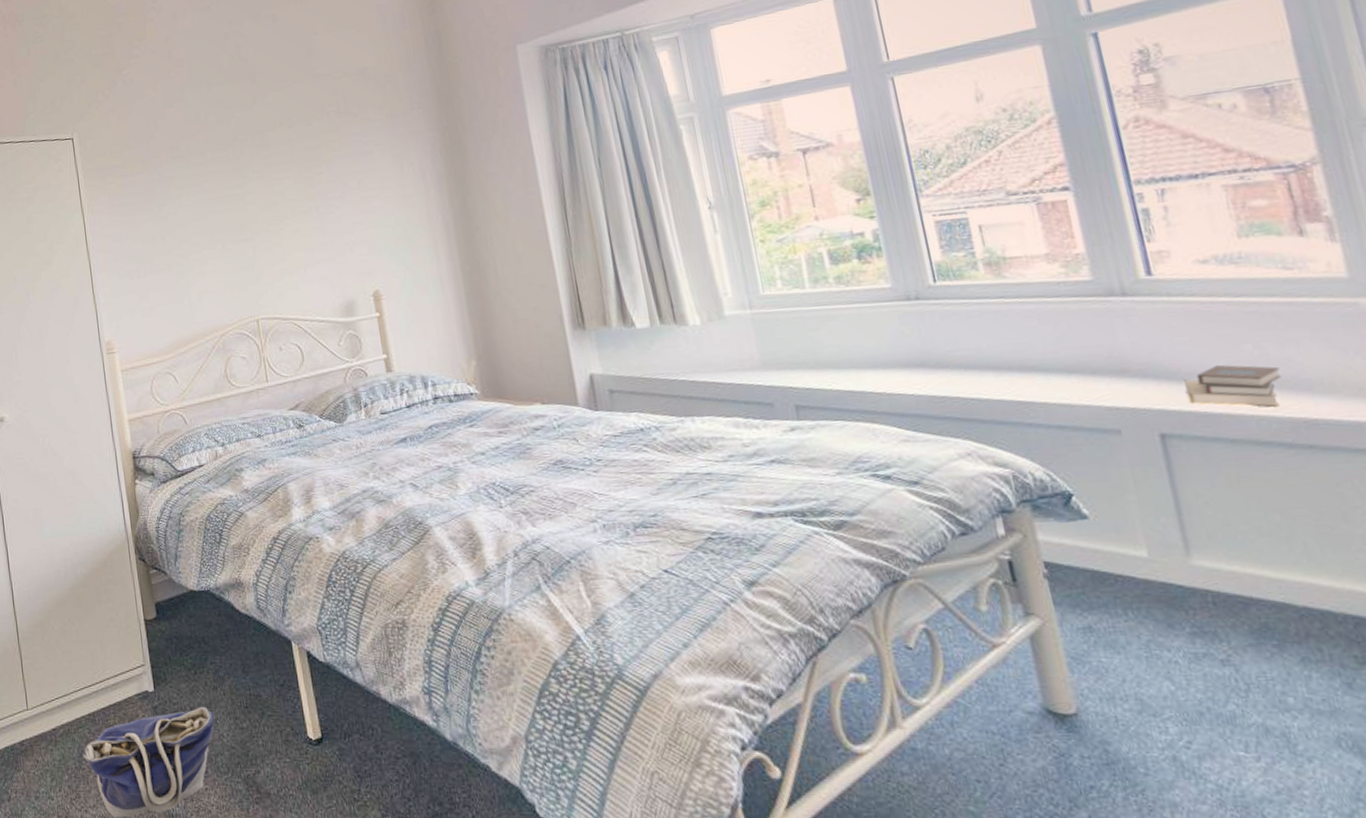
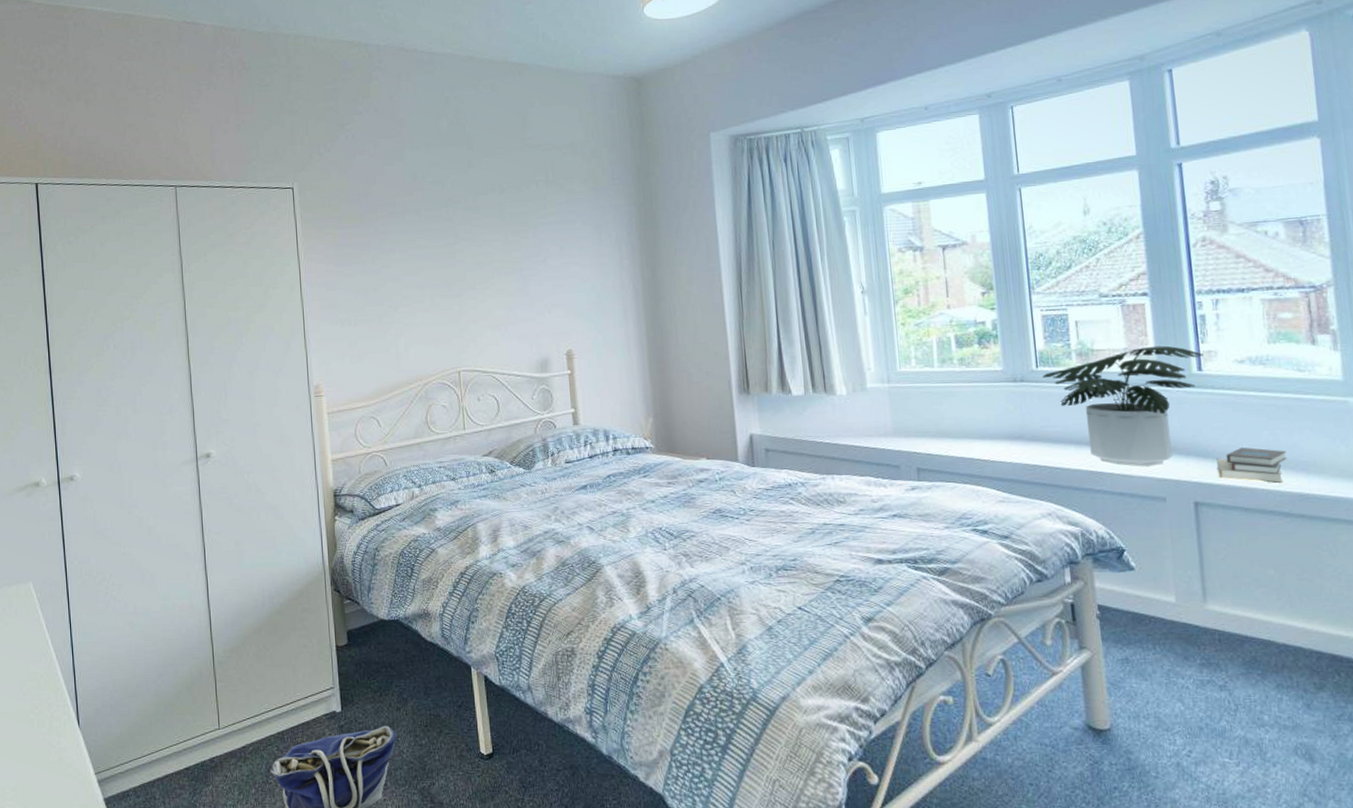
potted plant: none [943,247,1152,394] -> present [1043,345,1203,467]

